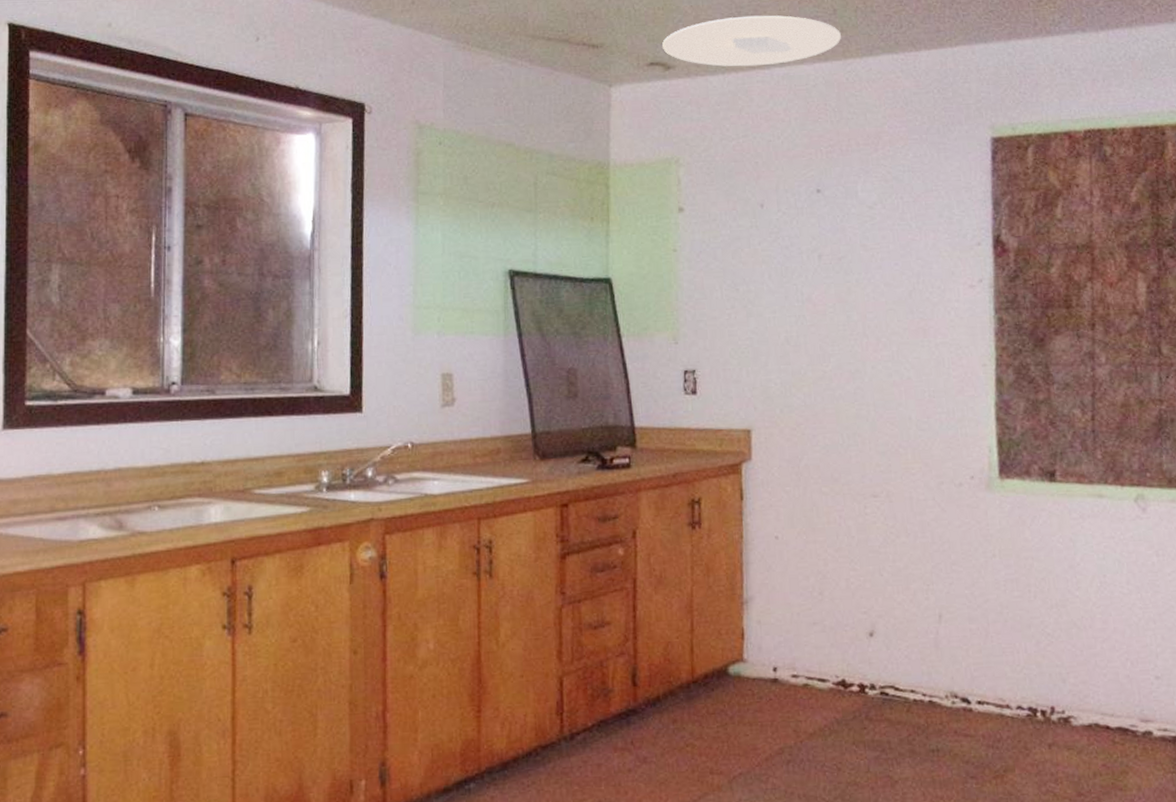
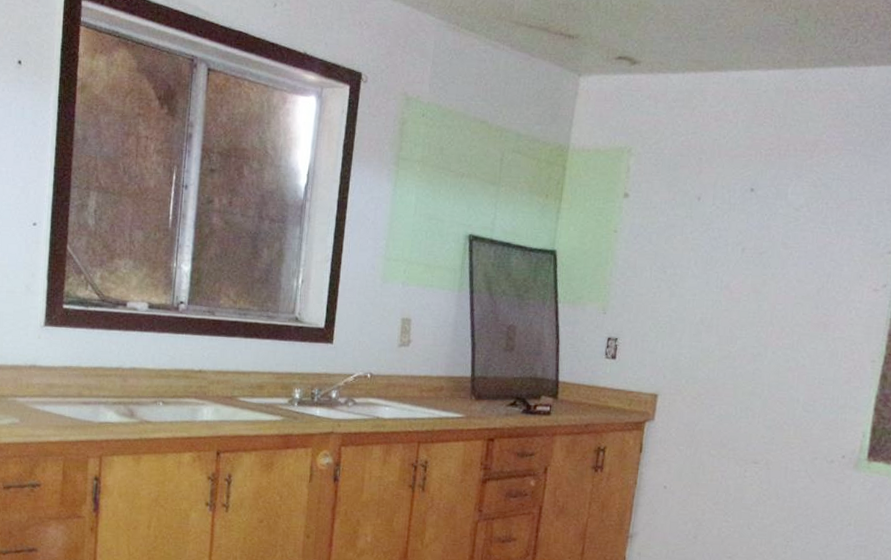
ceiling light: present [662,15,841,67] -> none [632,19,798,68]

